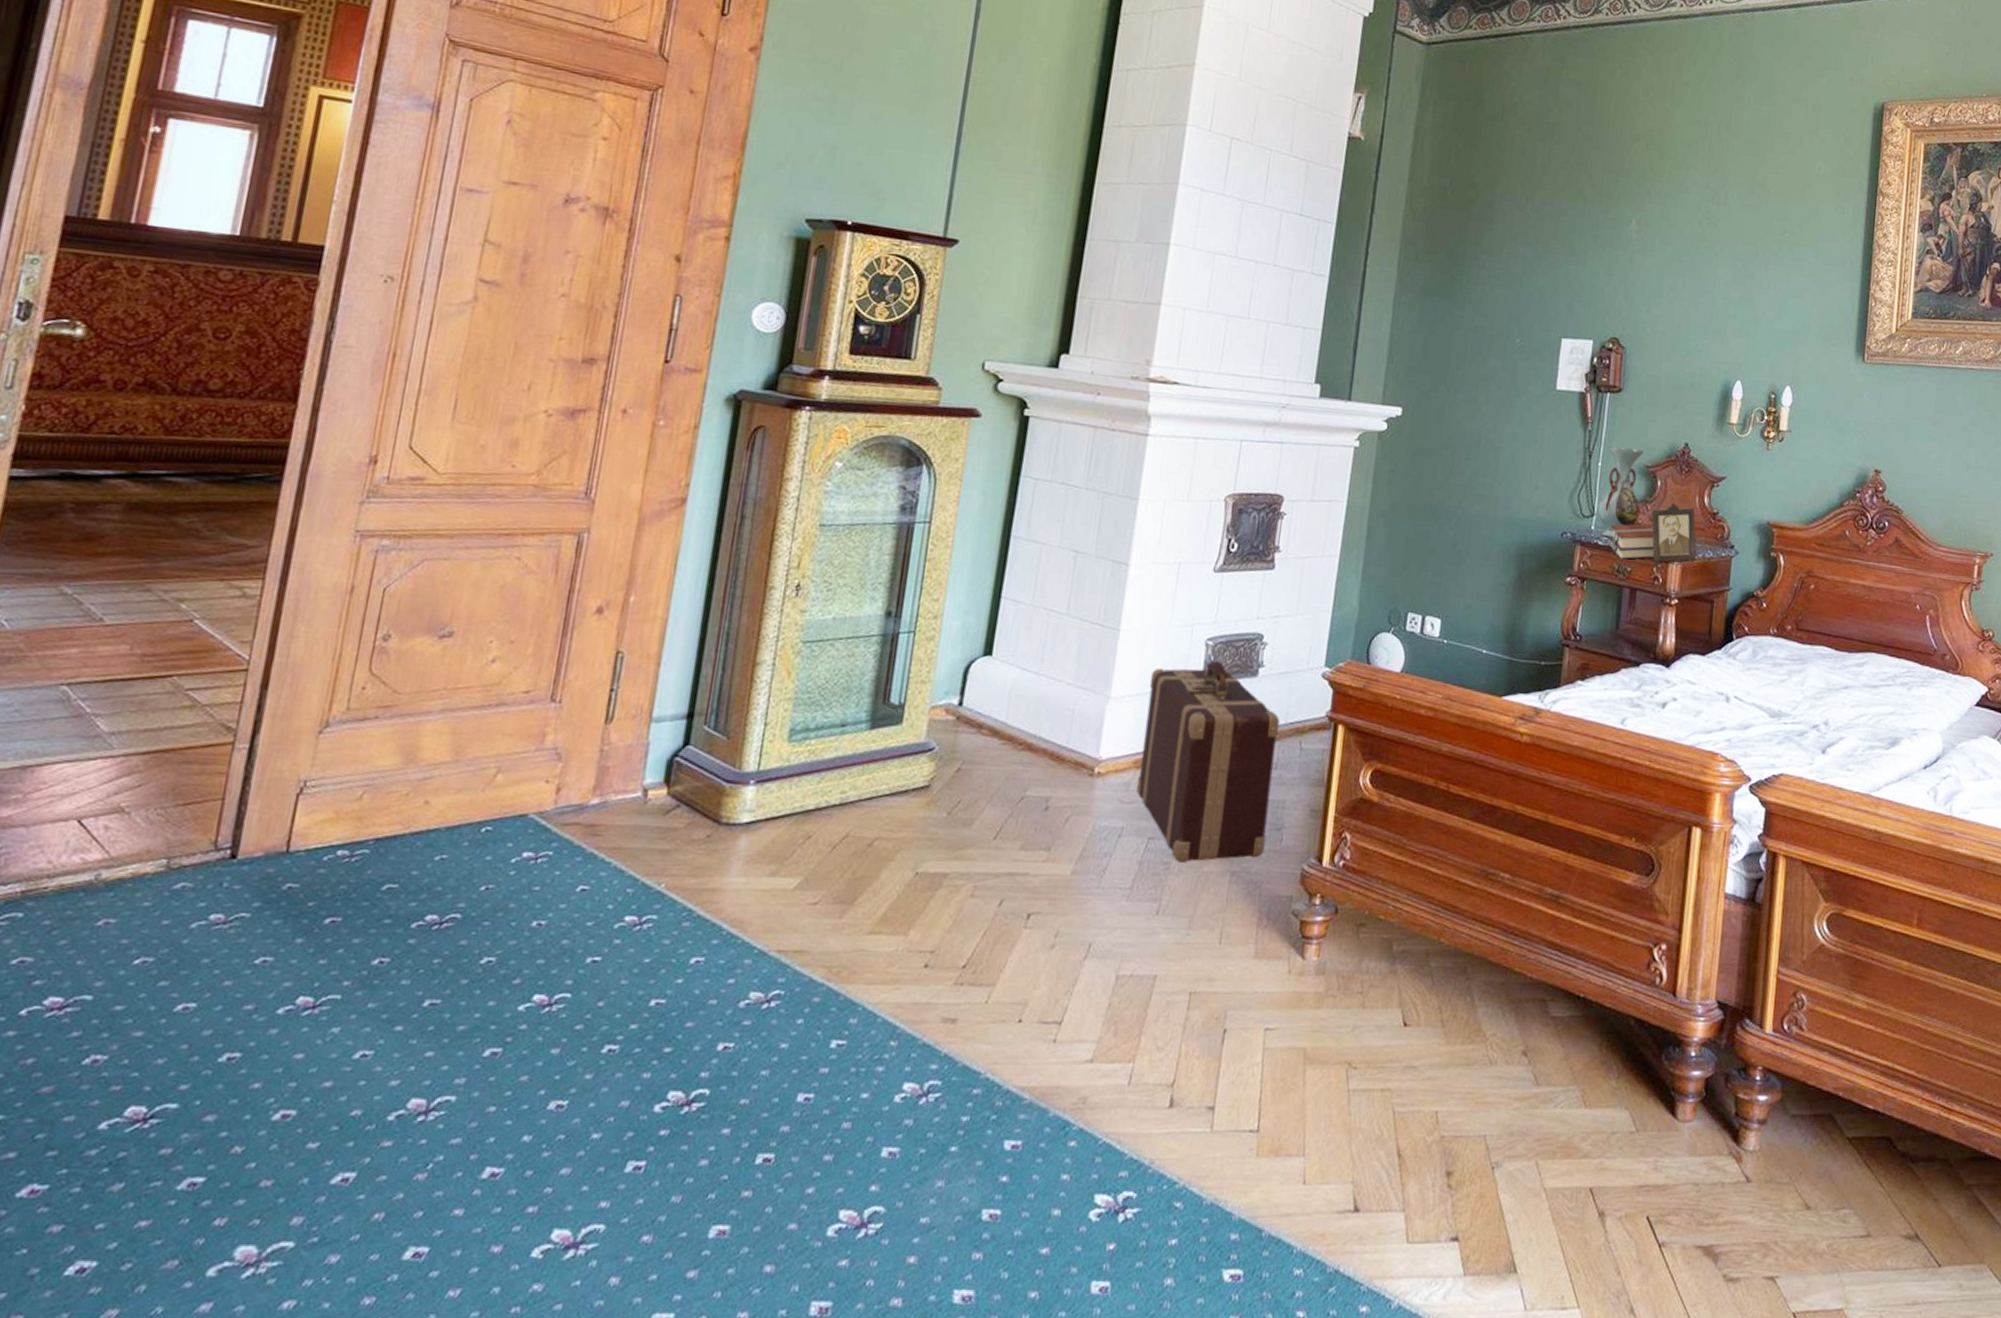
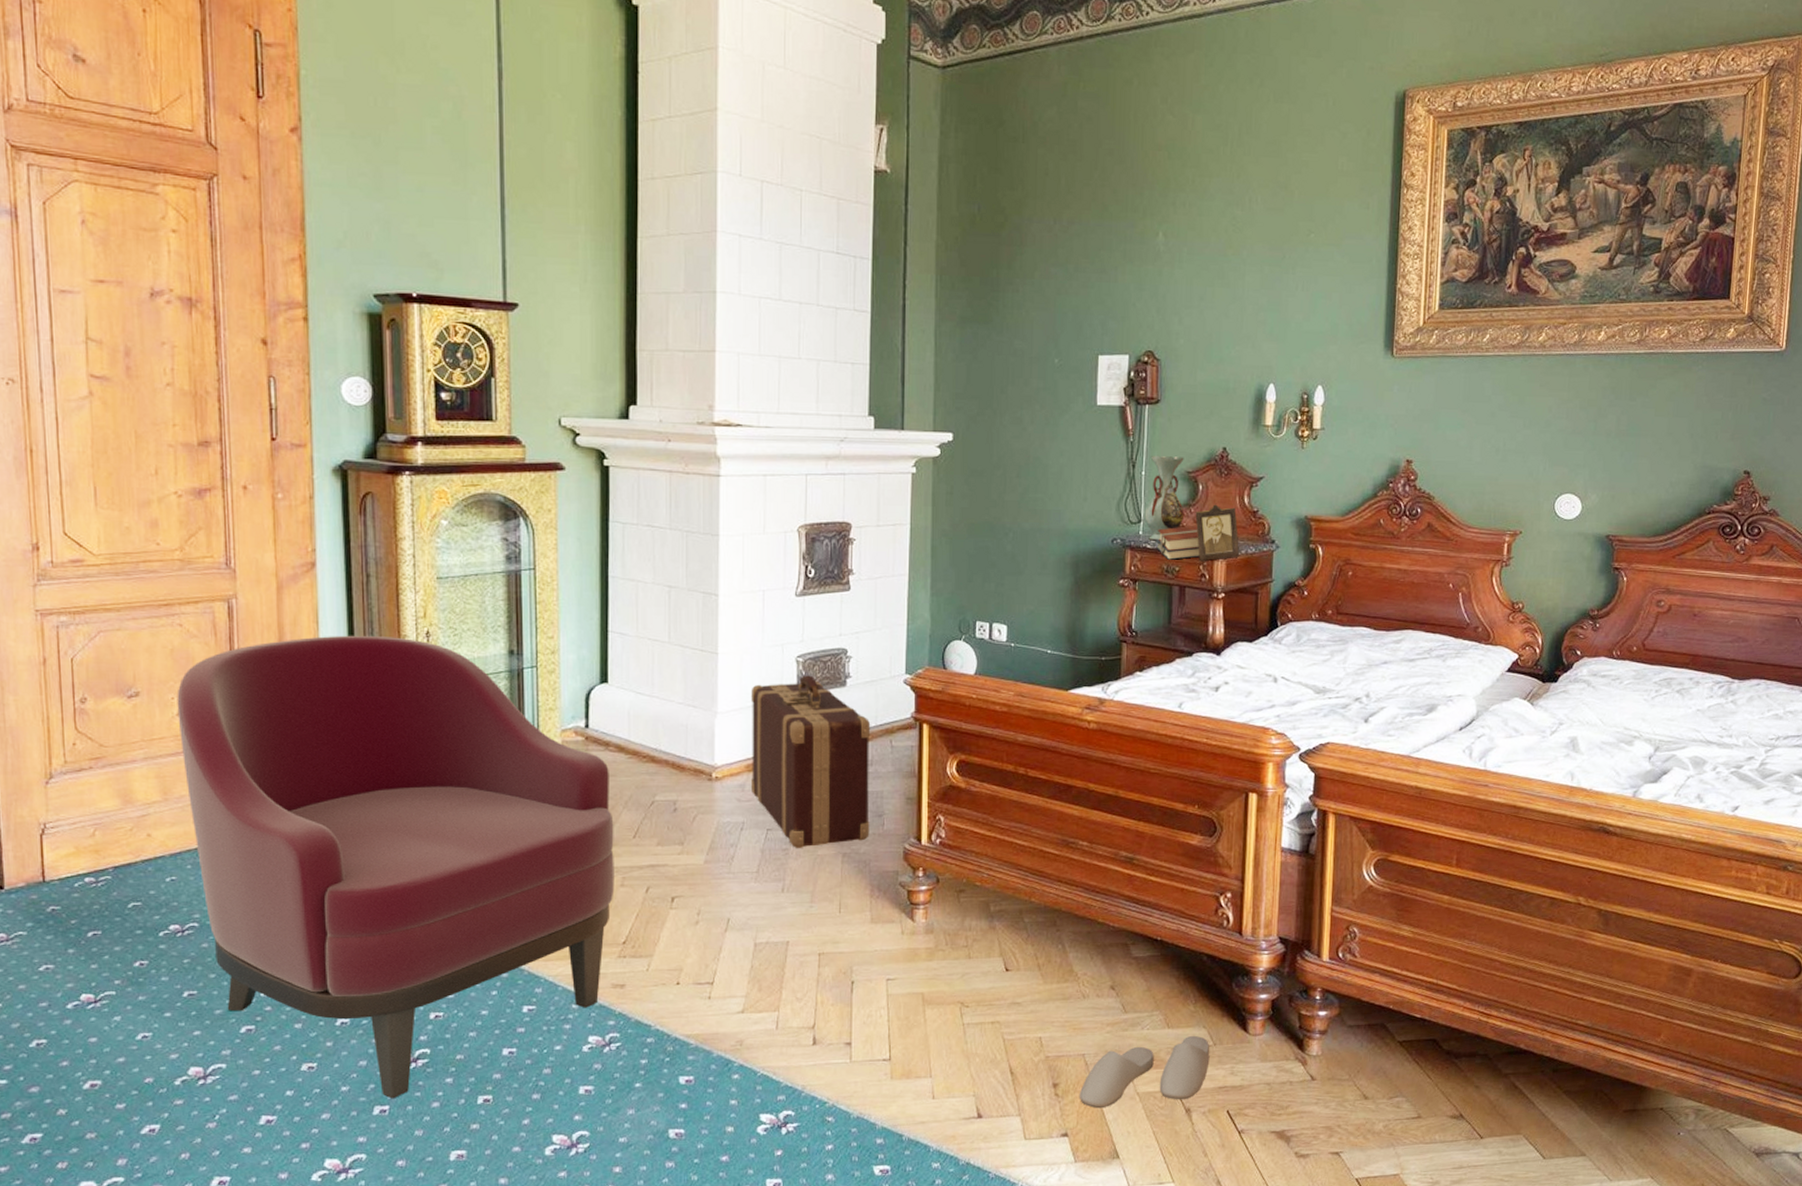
armchair: none [472,581,978,1153] -> present [177,635,615,1099]
slippers: none [1475,1118,1631,1207] -> present [1079,1035,1210,1109]

